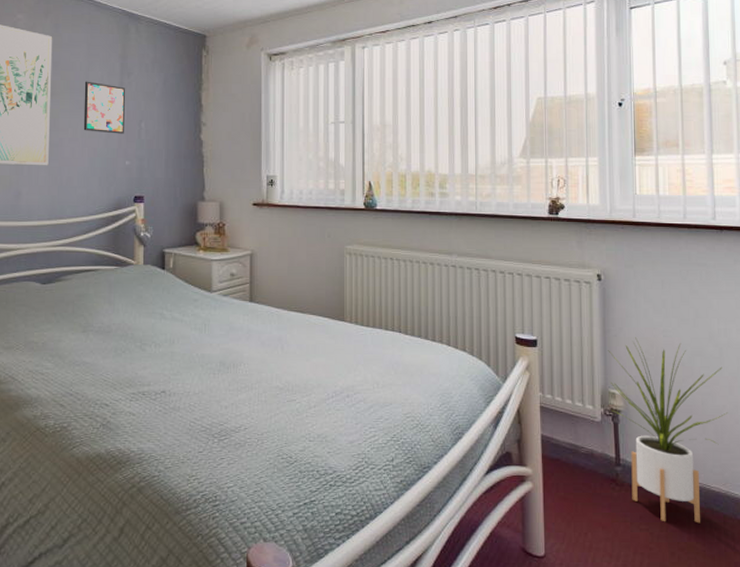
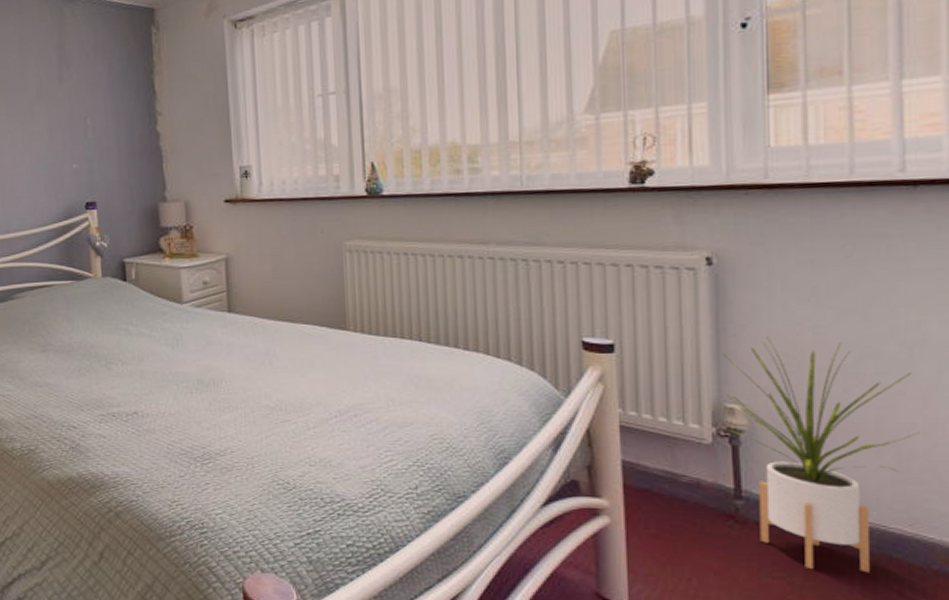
wall art: present [83,81,126,134] -> none [19,79,68,136]

